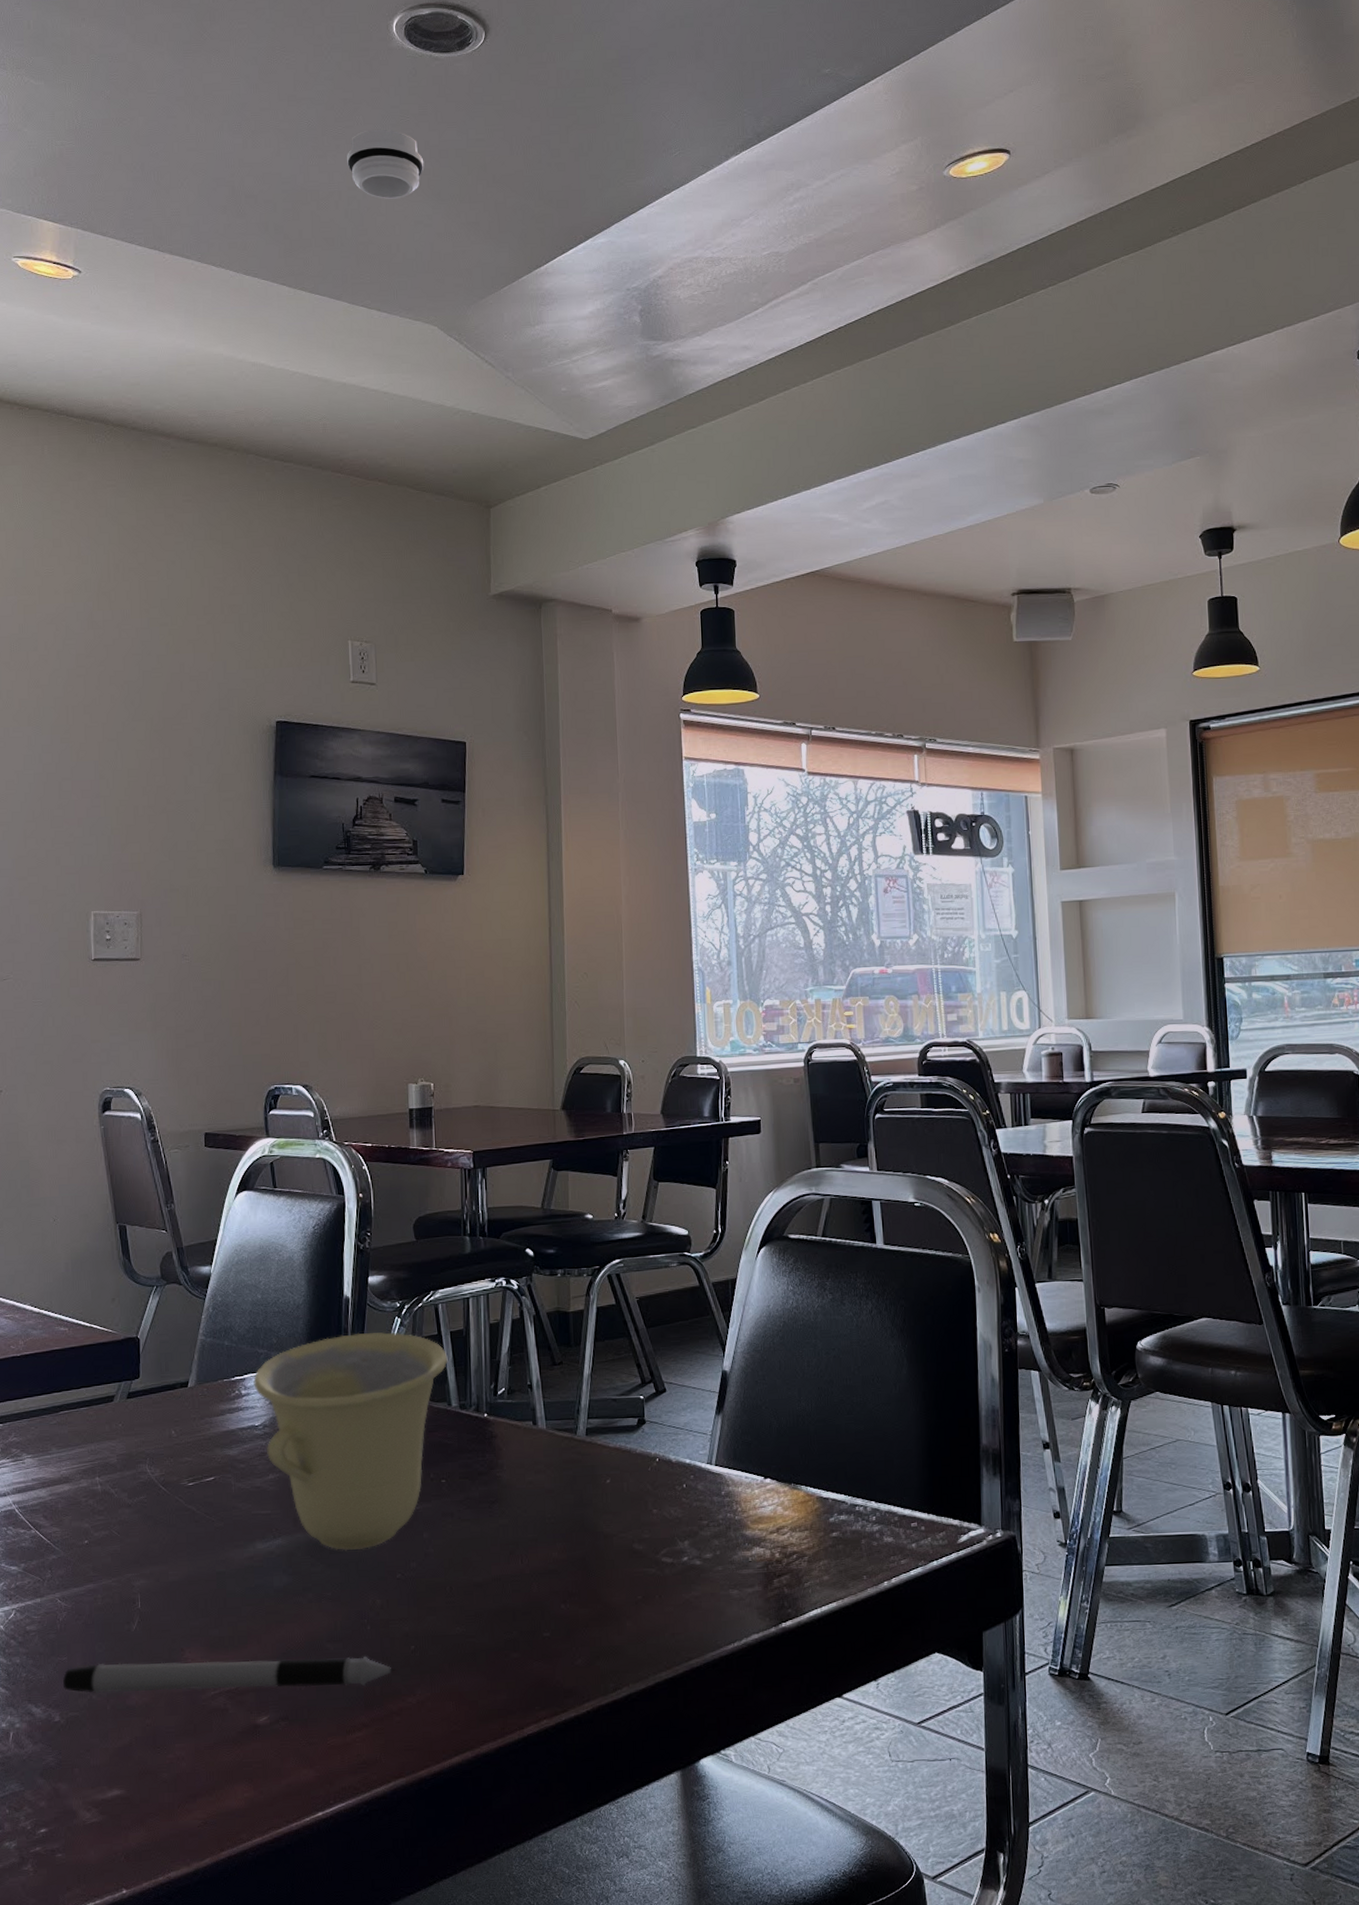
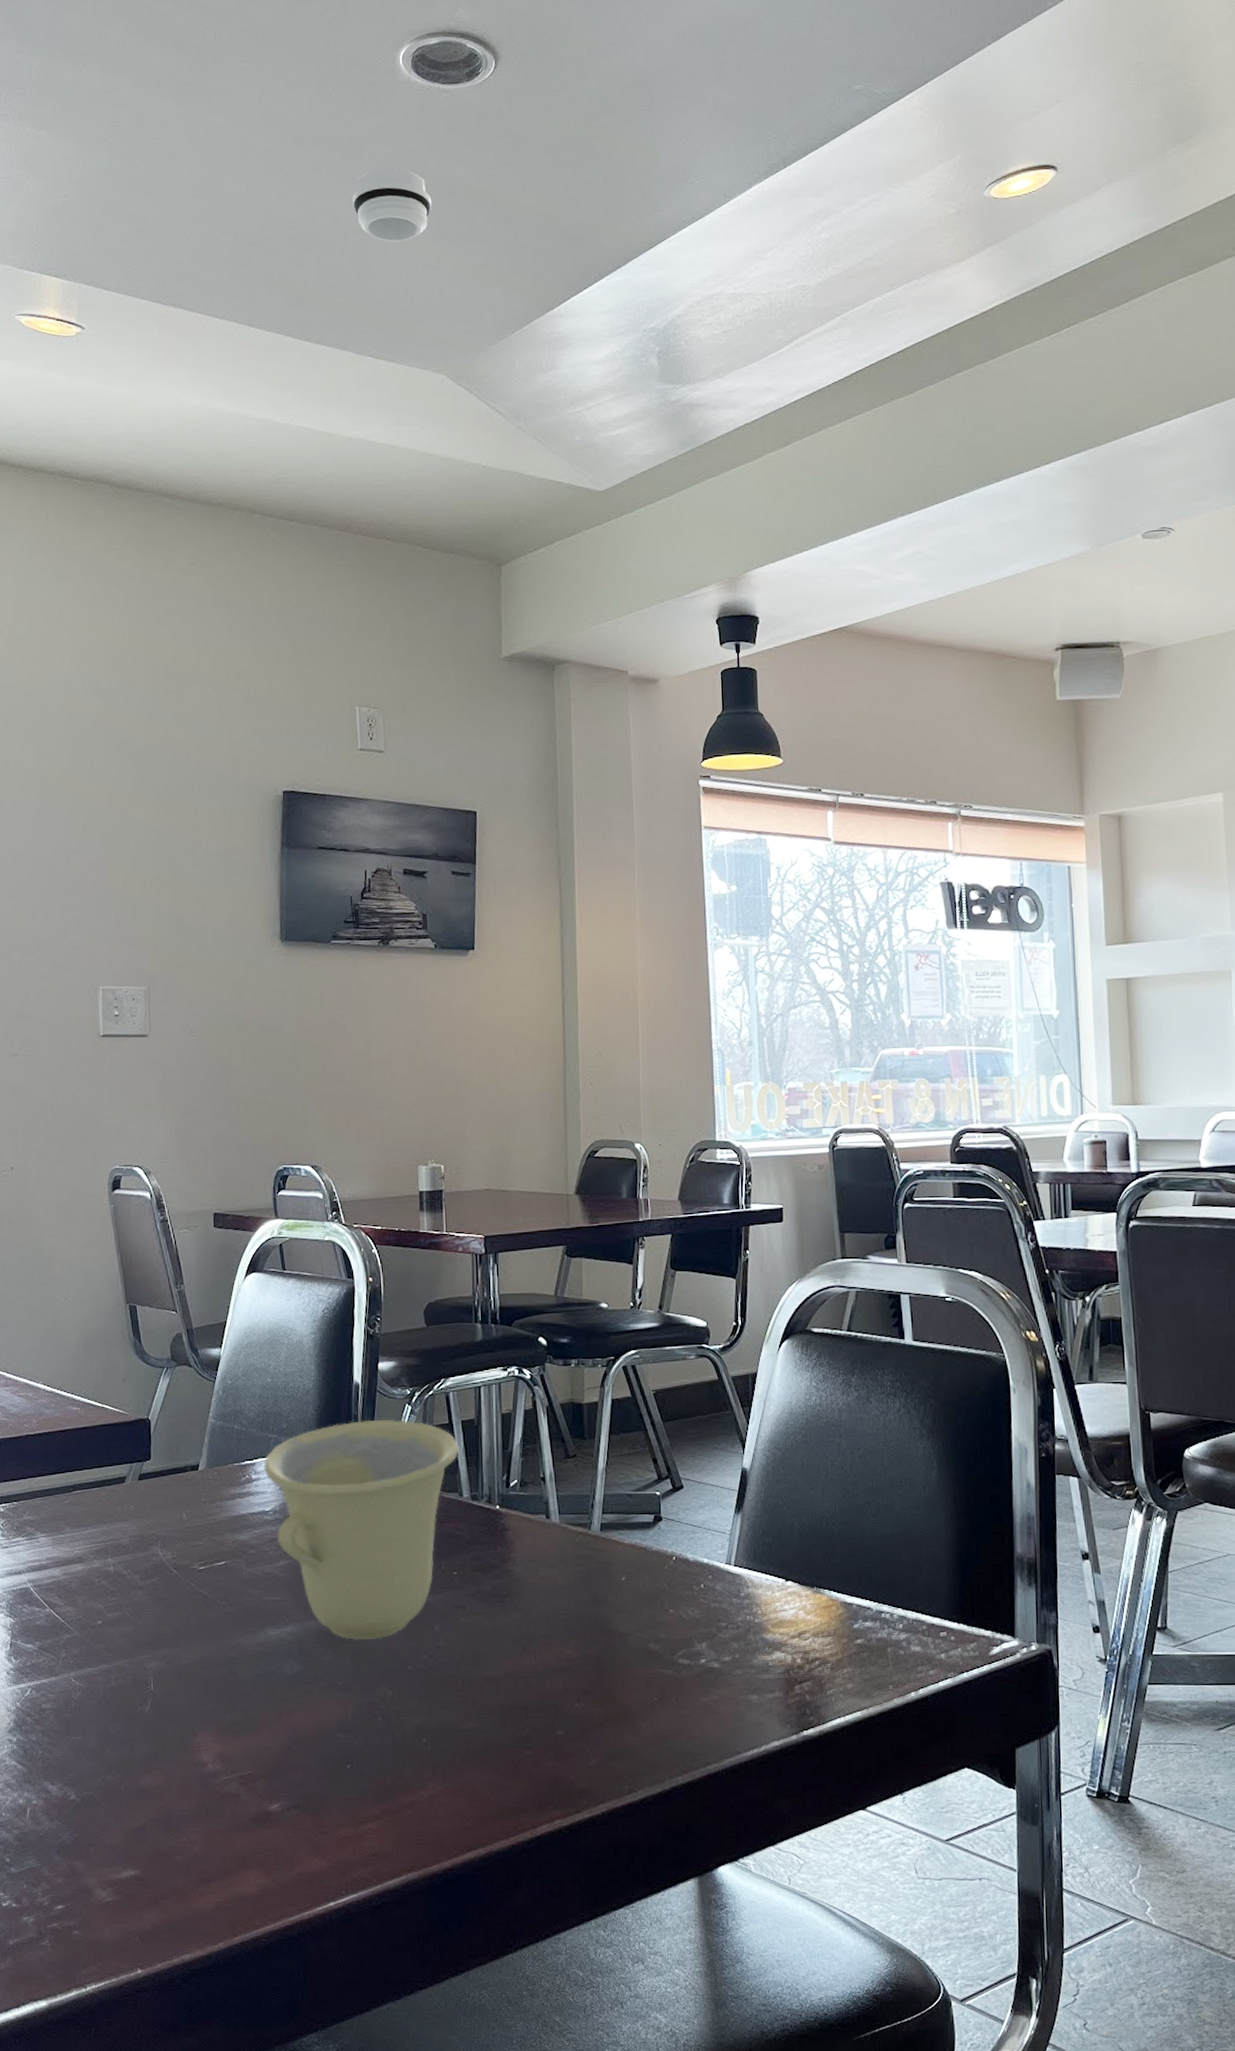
pen: present [63,1655,396,1693] -> none [78,1744,407,1777]

